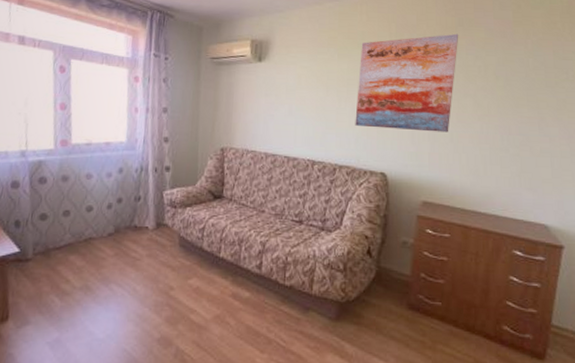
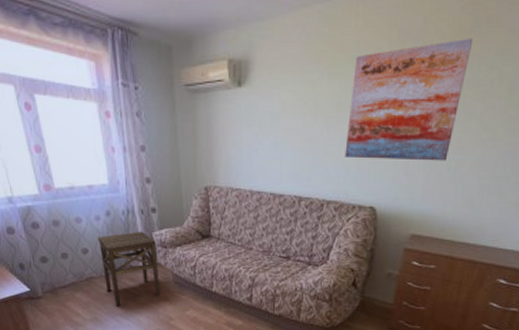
side table: none [104,189,166,273] -> present [98,231,160,307]

